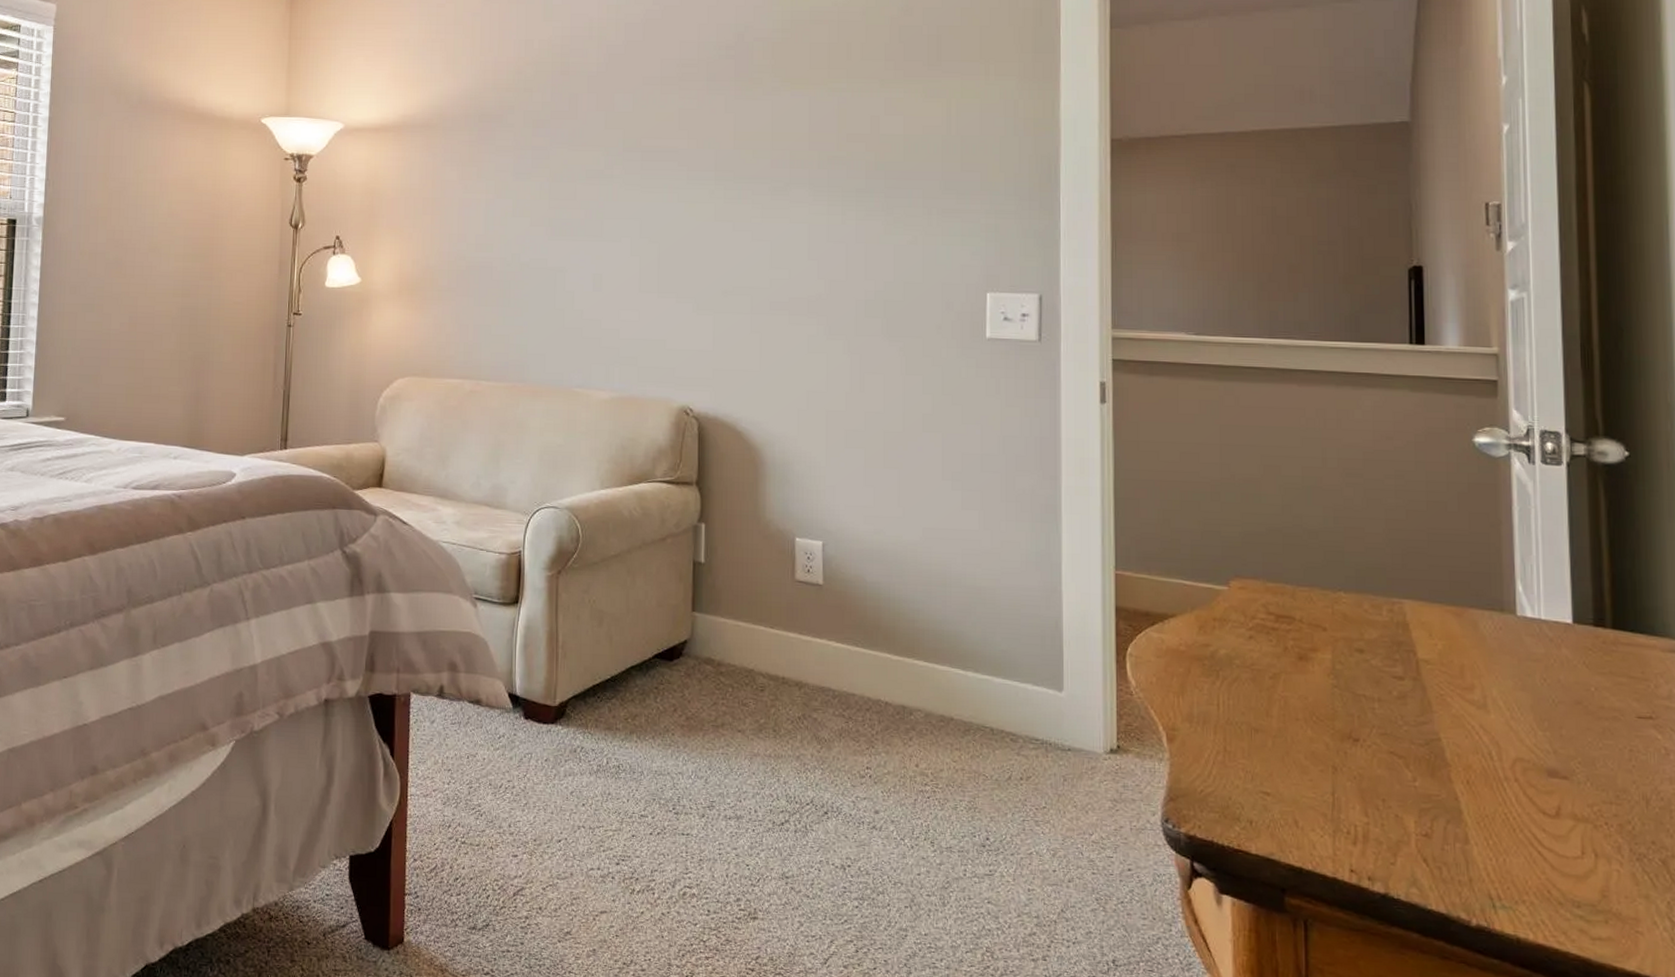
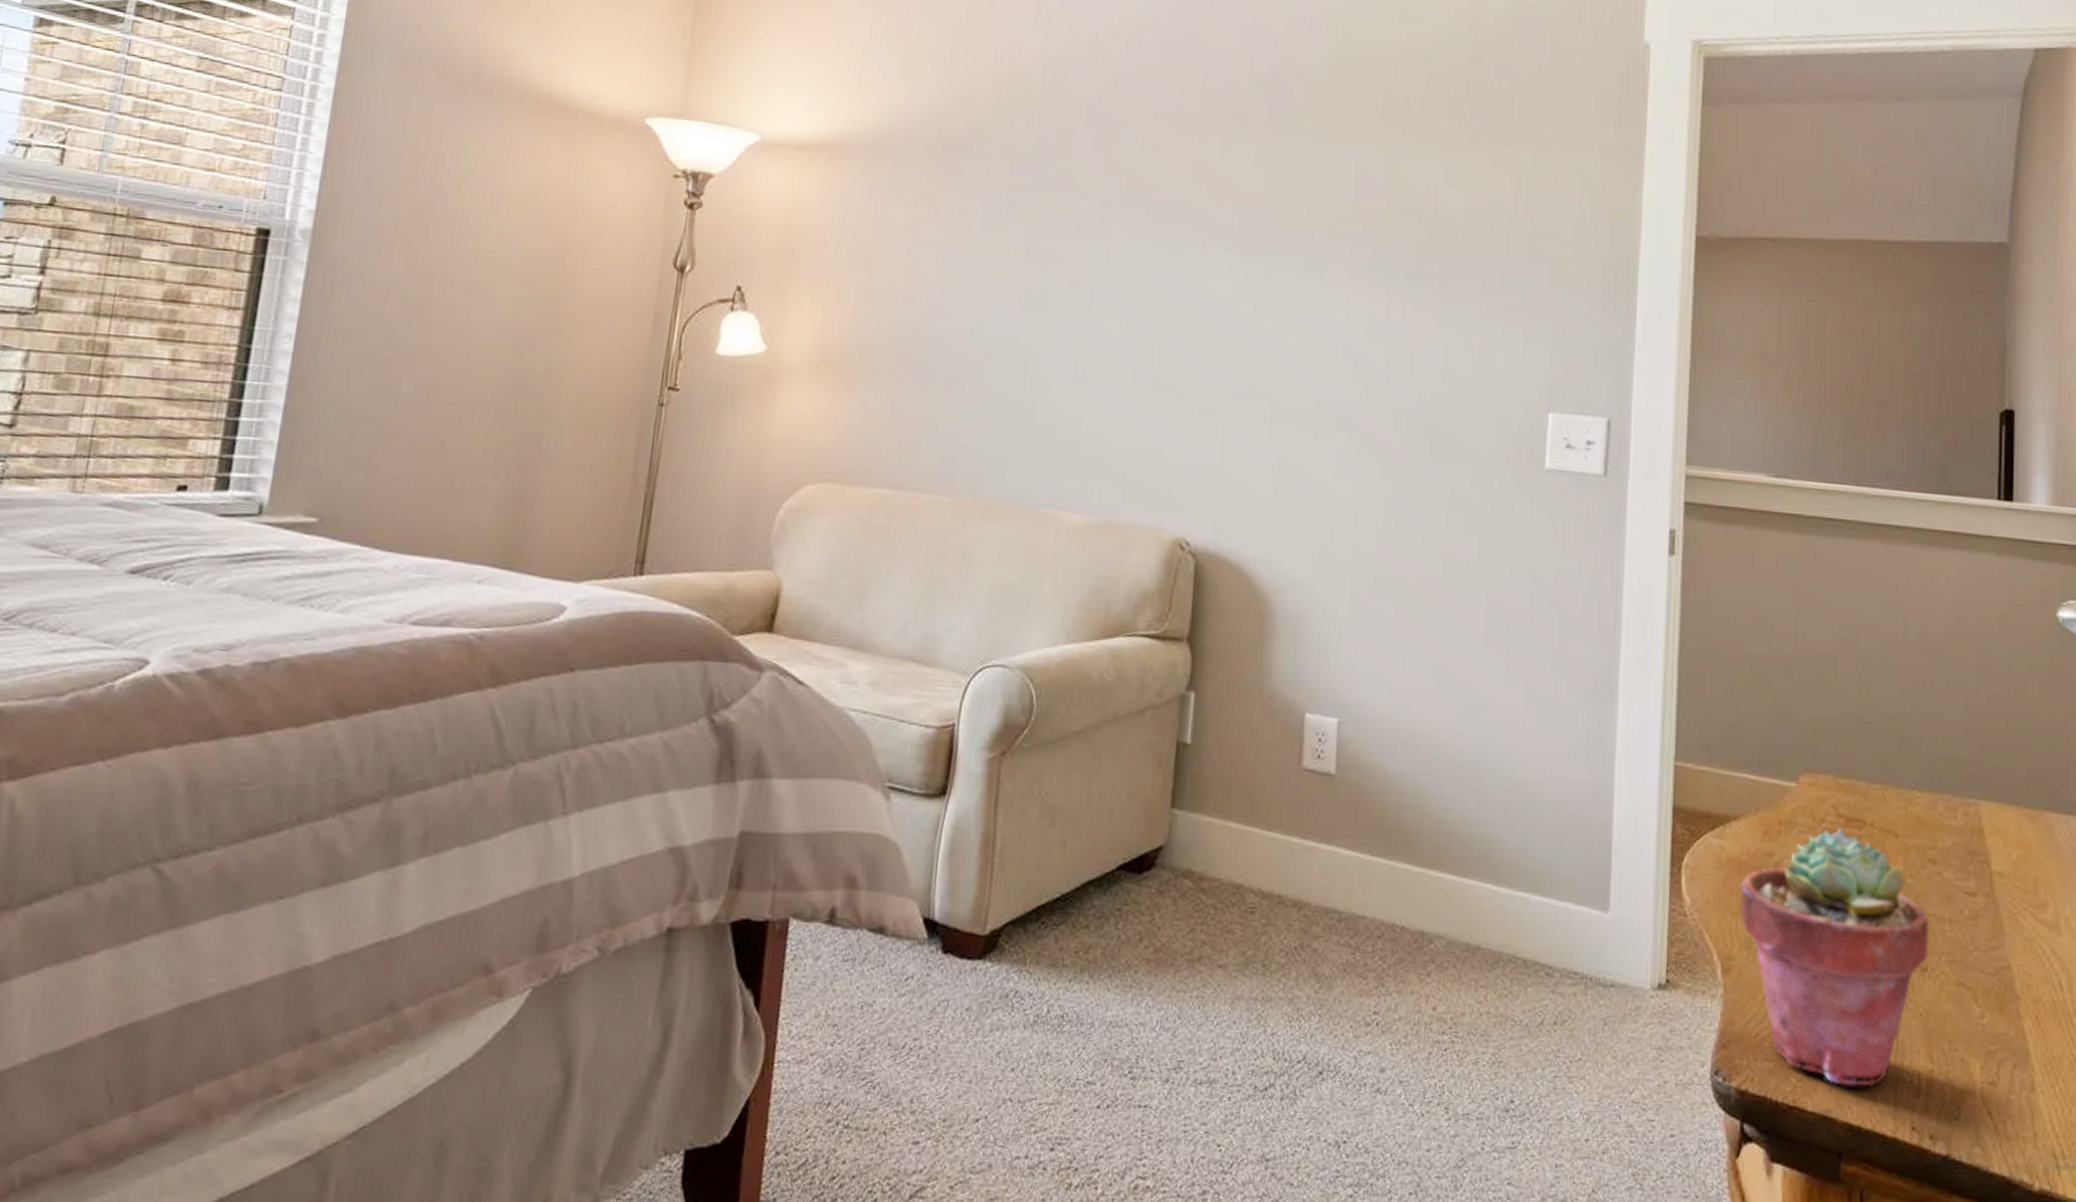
potted succulent: none [1181,624,1360,836] -> present [1741,828,1929,1087]

